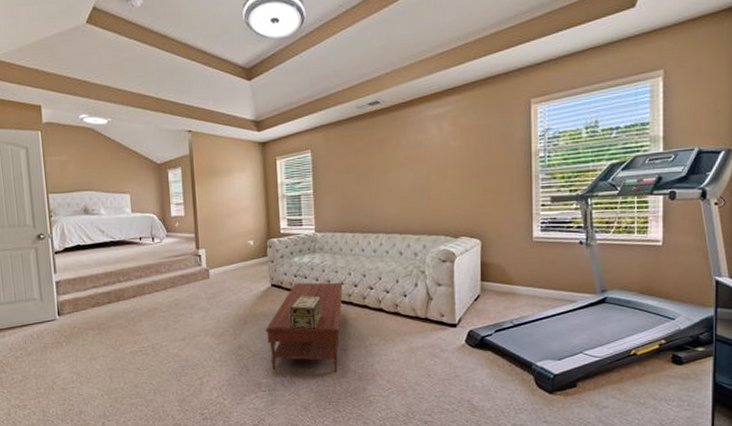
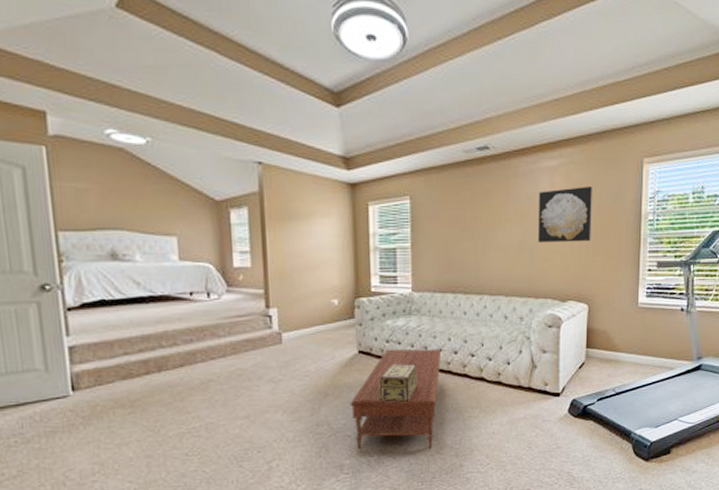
wall art: none [427,128,481,184] -> present [537,185,592,243]

